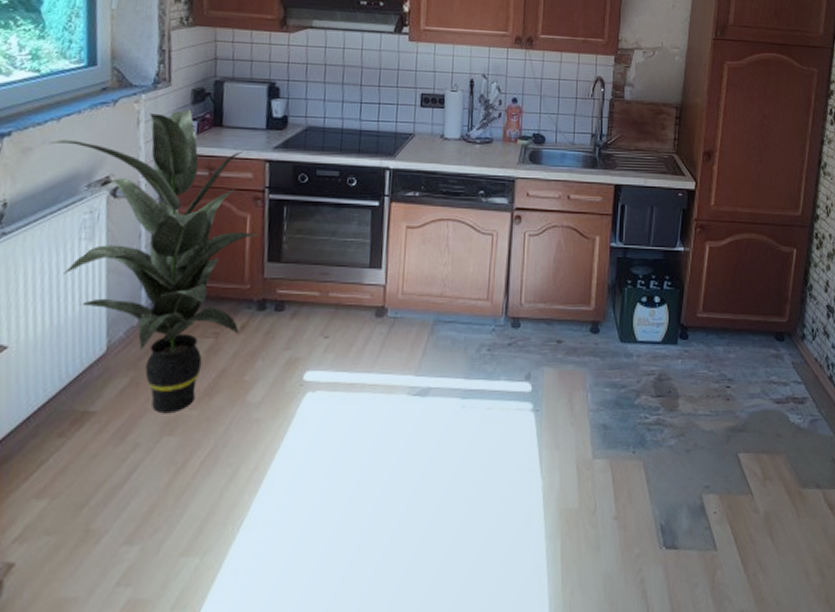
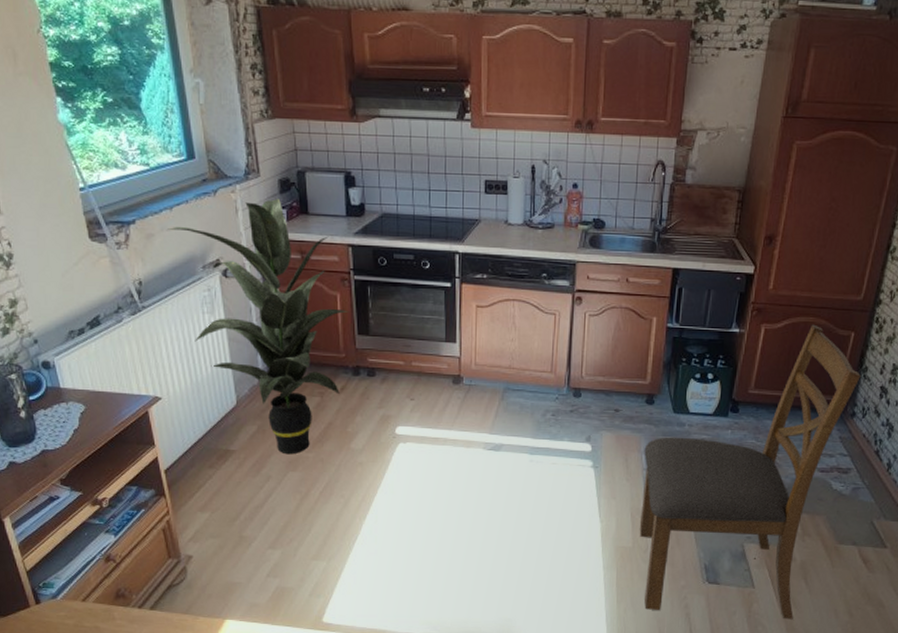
chair: none [586,241,807,591] -> present [639,324,861,620]

